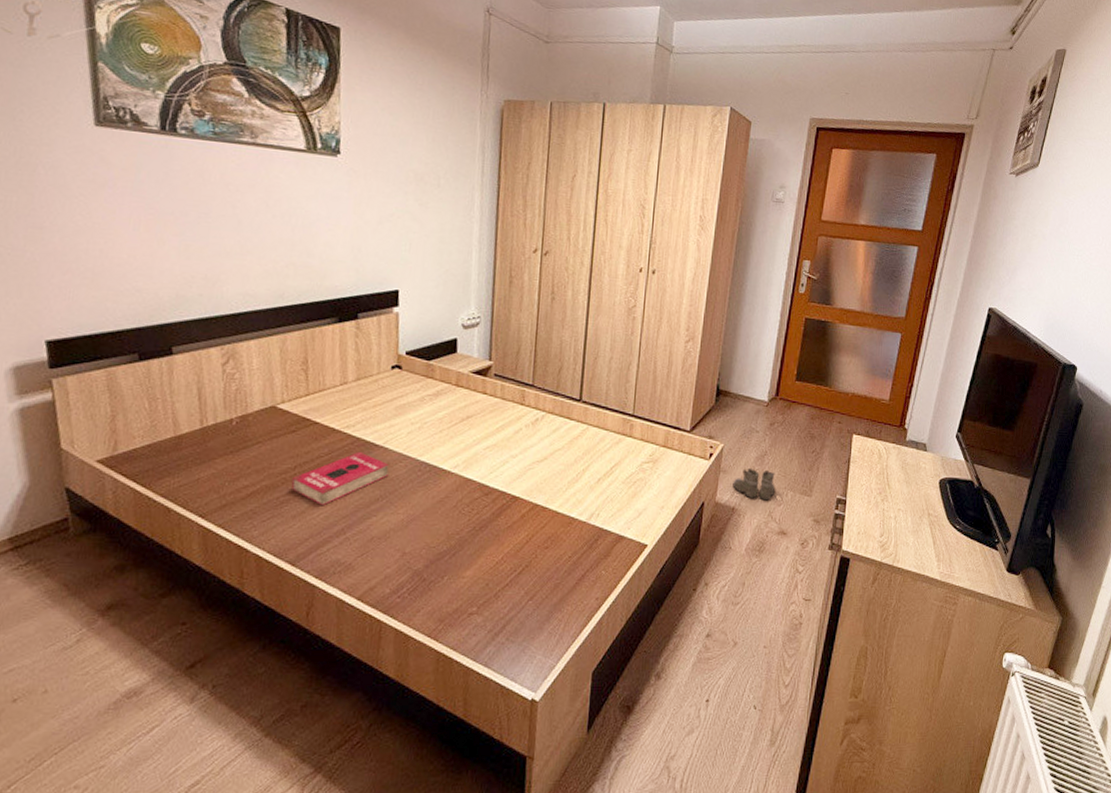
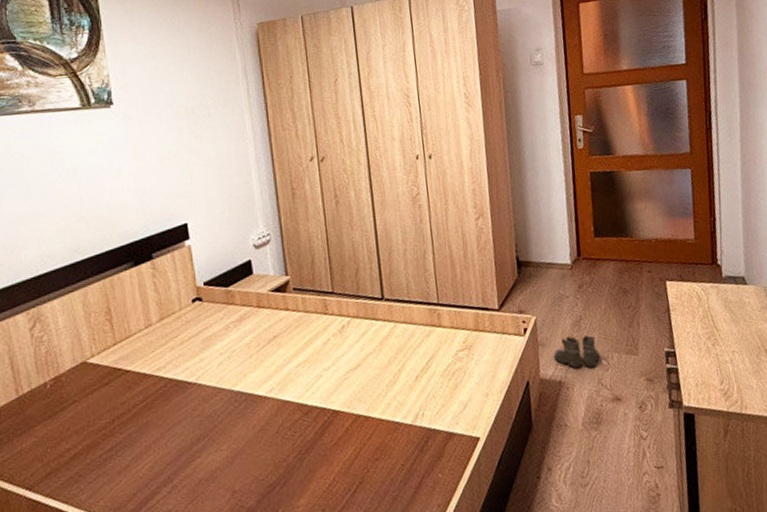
book: present [291,451,389,506] -> none [111,392,207,457]

